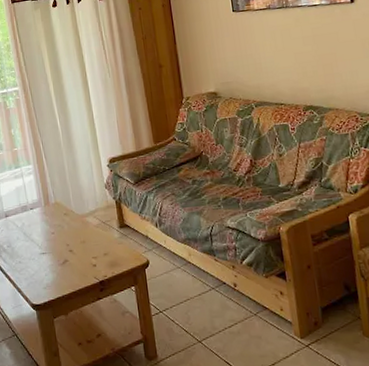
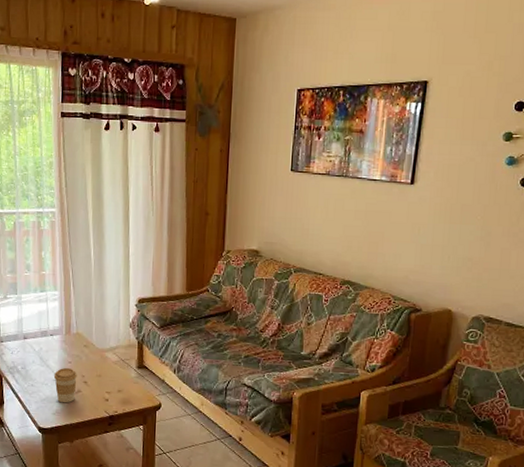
coffee cup: none [40,238,63,276] -> present [54,367,77,403]

